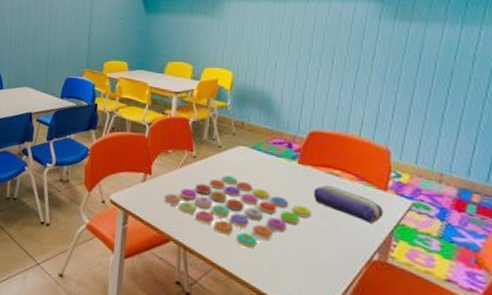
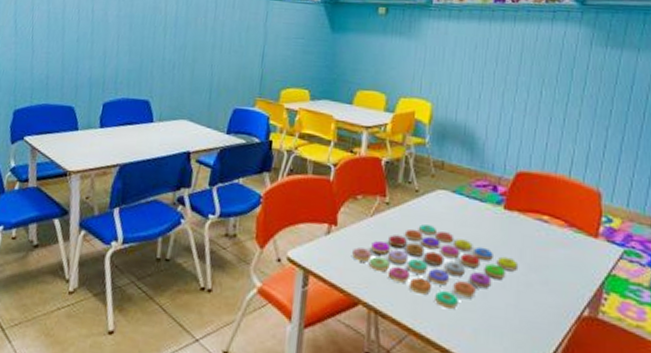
pencil case: present [313,184,384,224] -> none [520,232,594,275]

